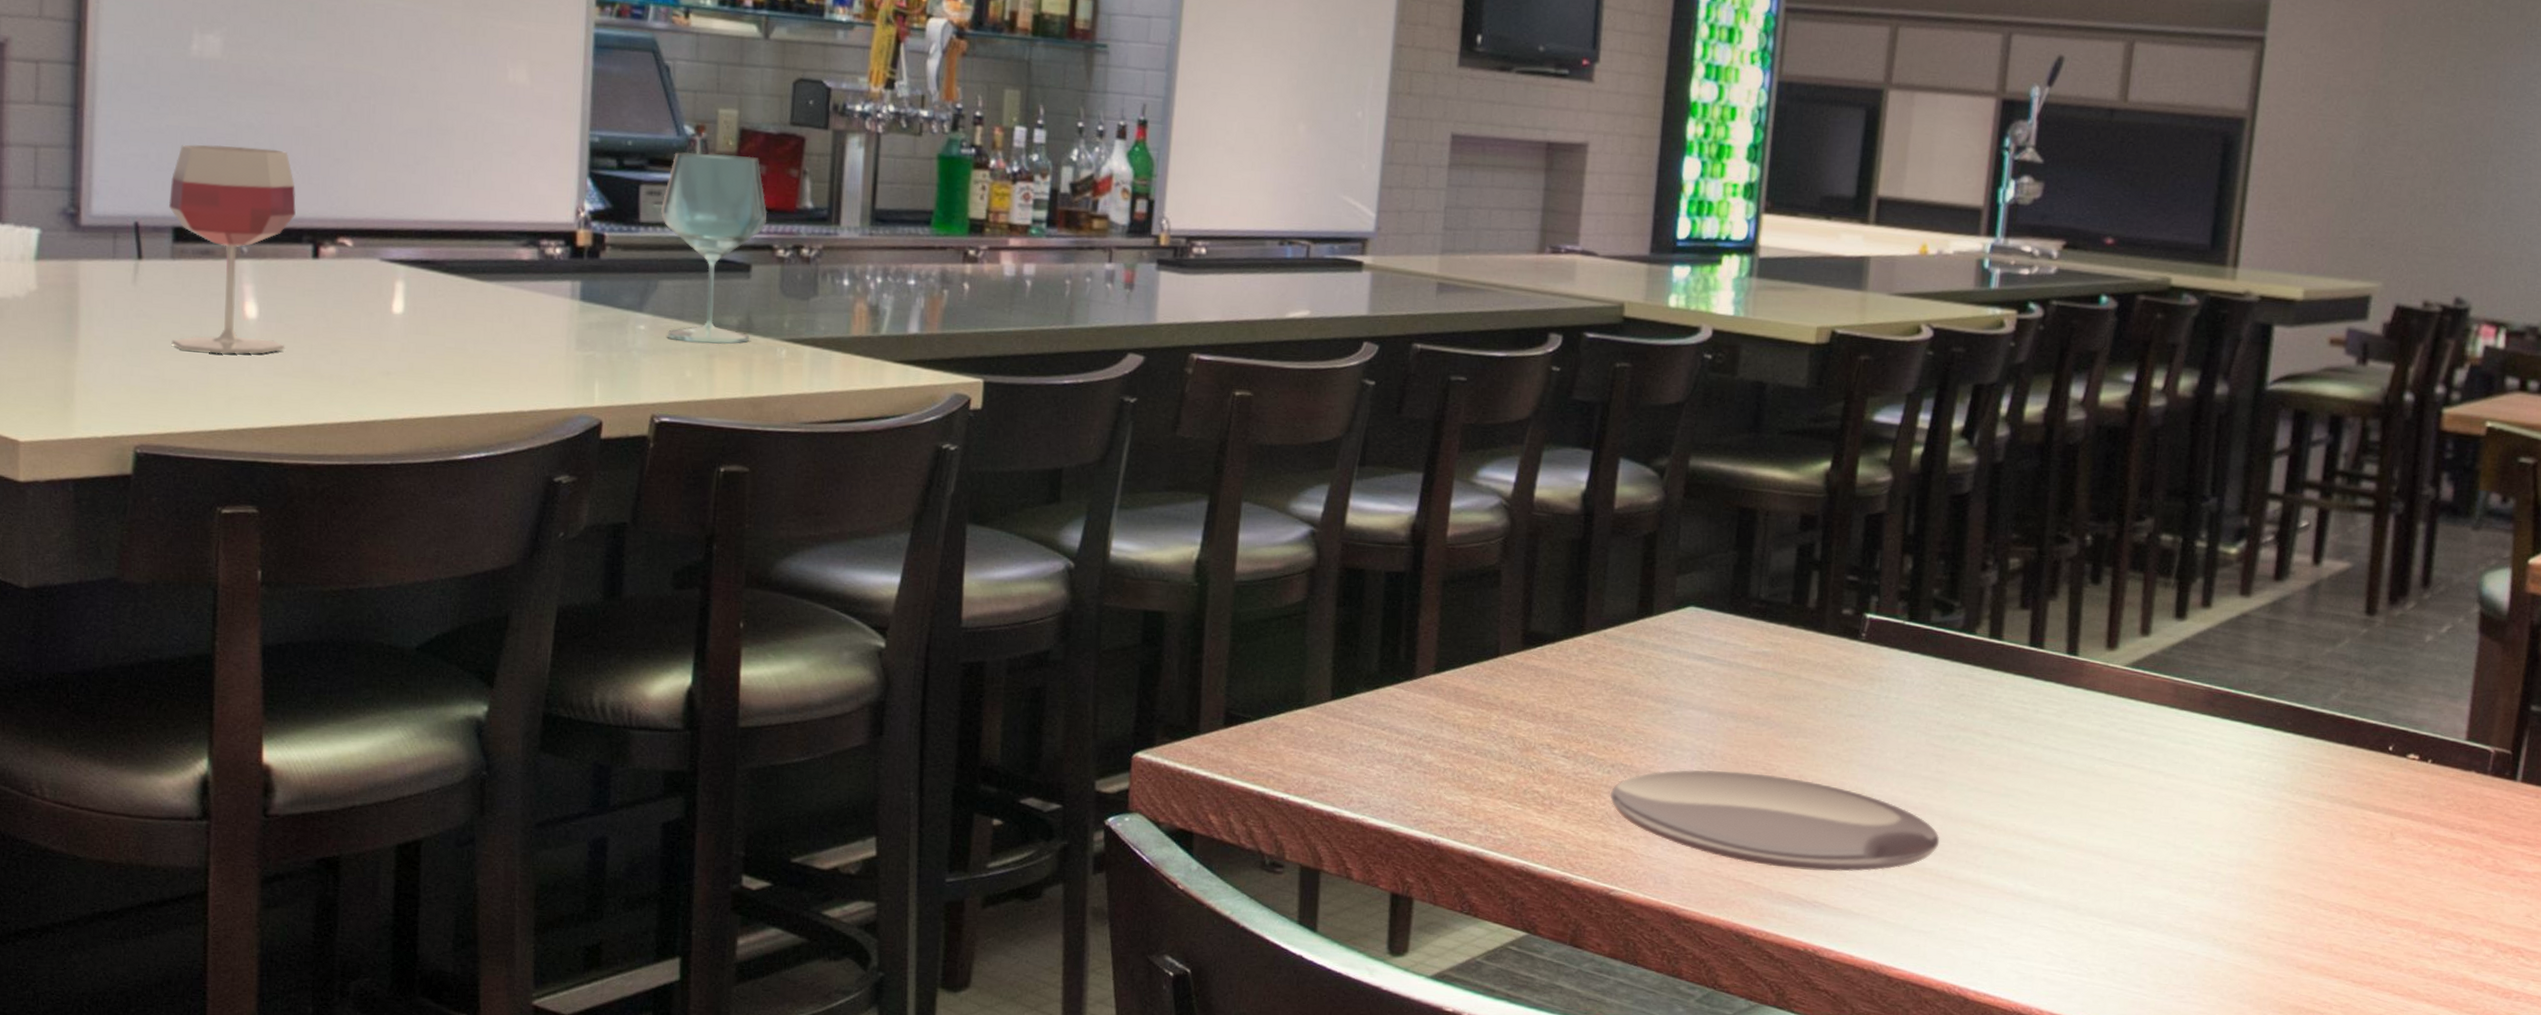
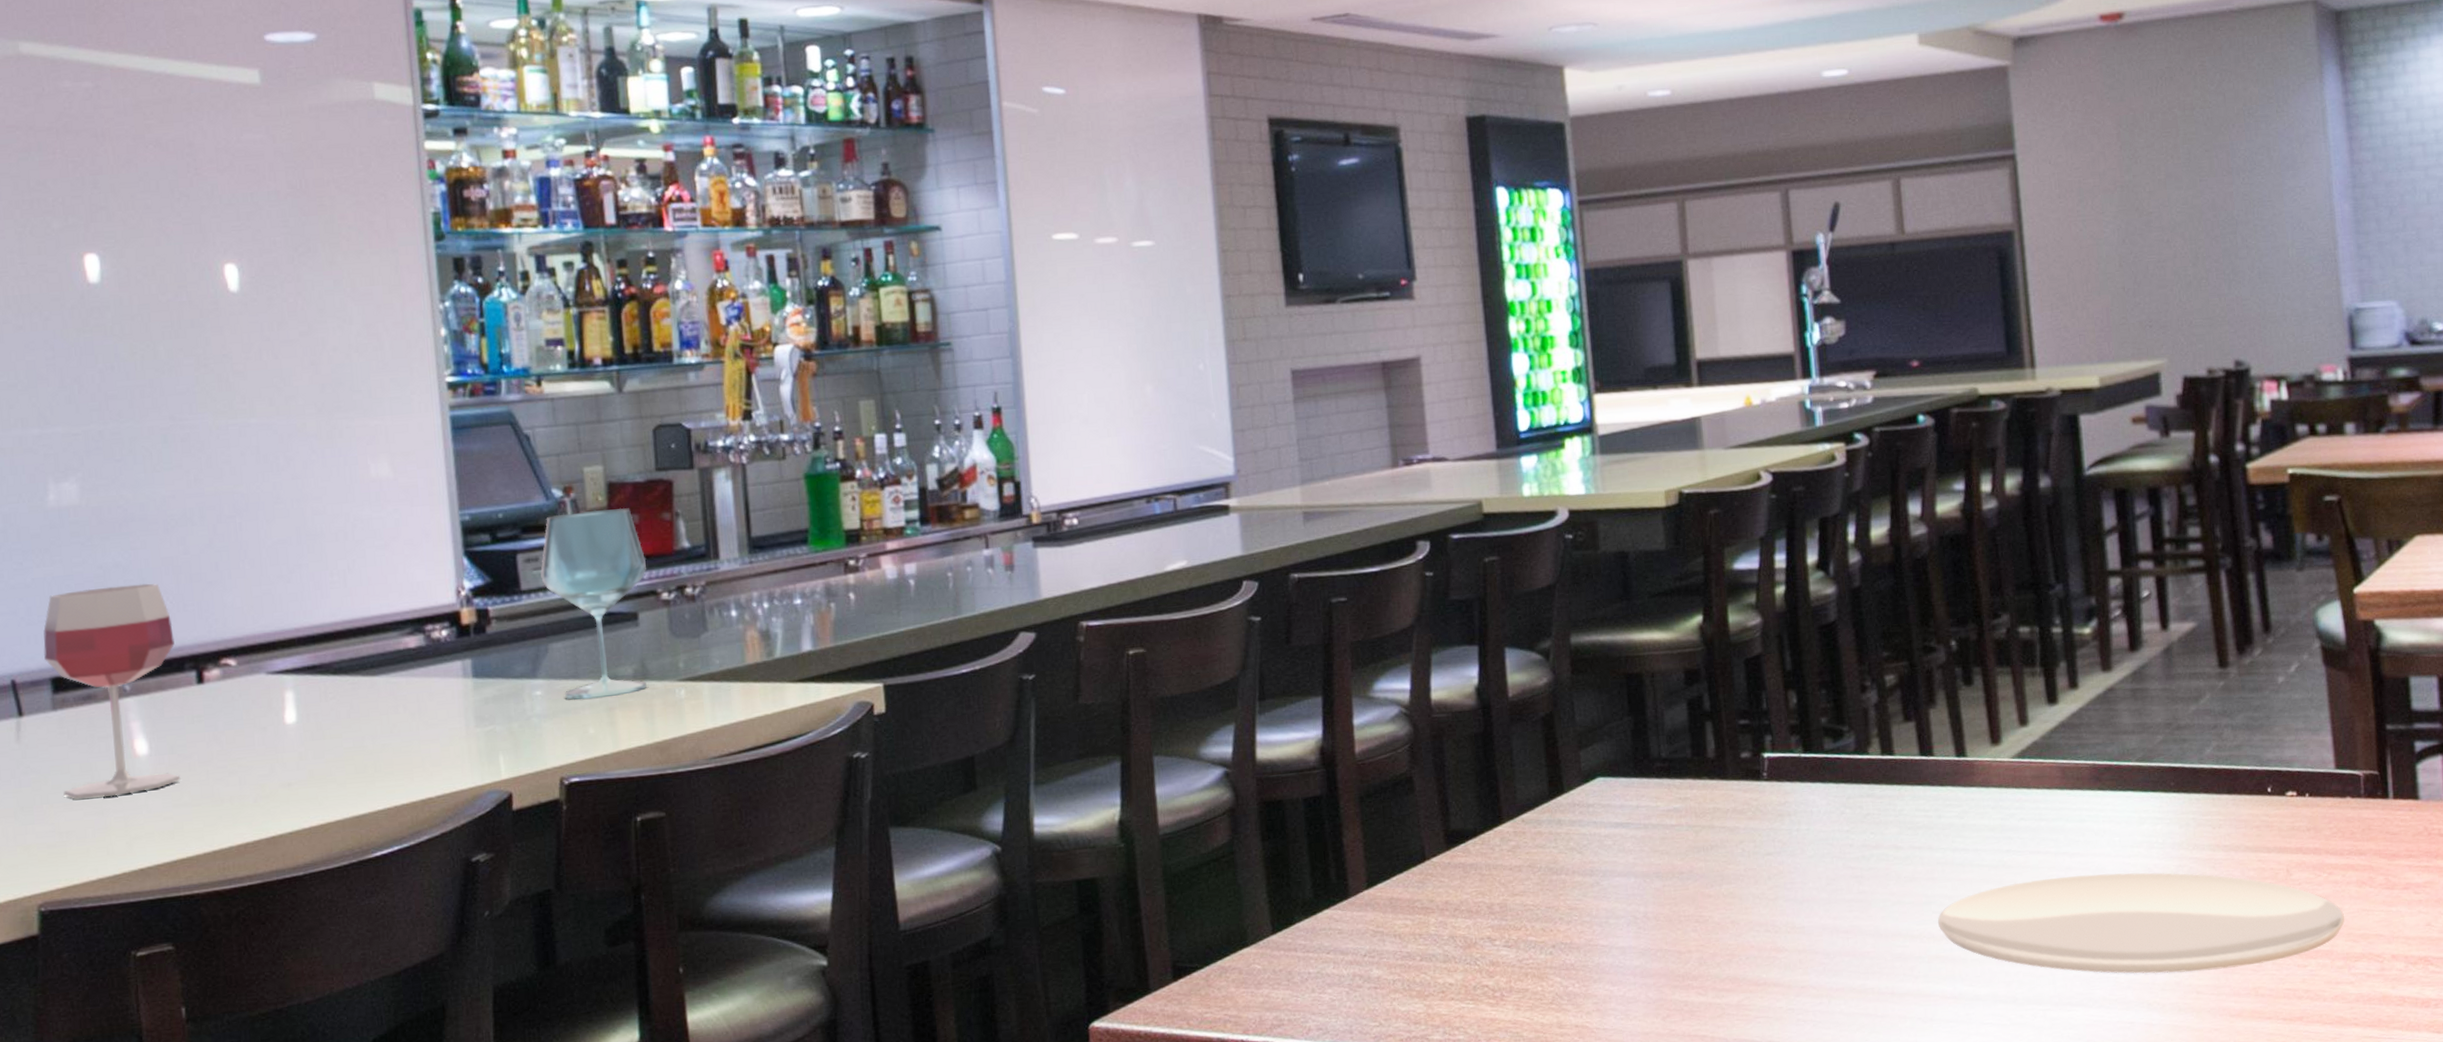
plate: present [1610,769,1940,872] -> none [1557,924,1876,1016]
plate: none [2012,792,2441,922] -> present [1937,872,2345,974]

